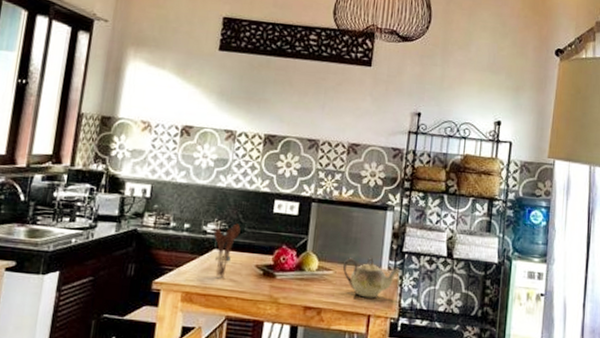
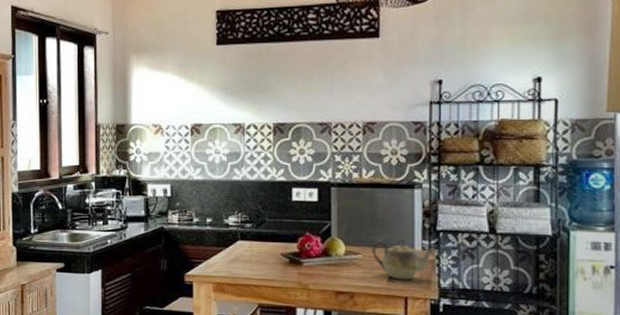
utensil holder: present [214,223,241,278] -> none [237,214,262,268]

